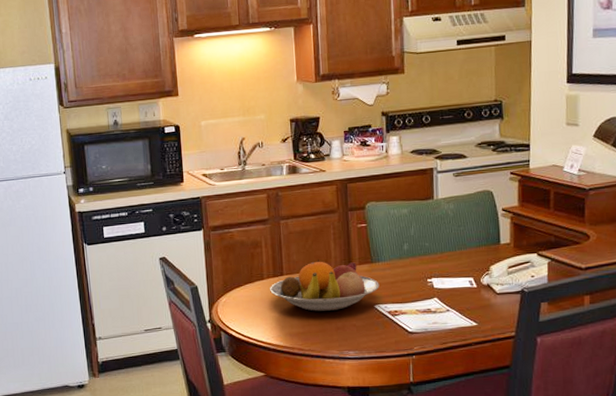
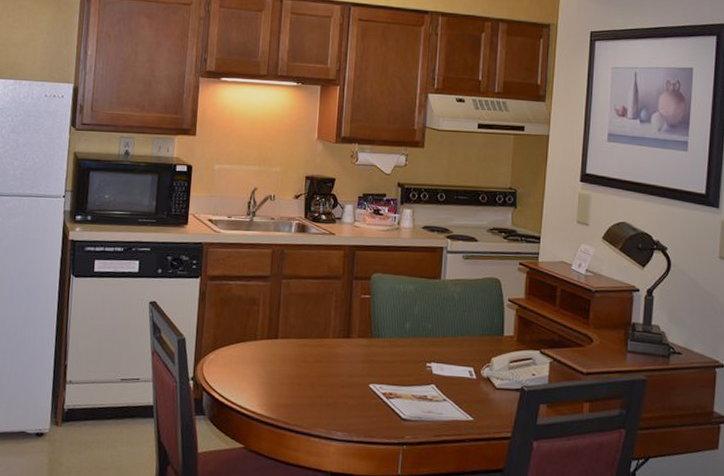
fruit bowl: present [270,260,380,312] -> none [262,327,377,385]

